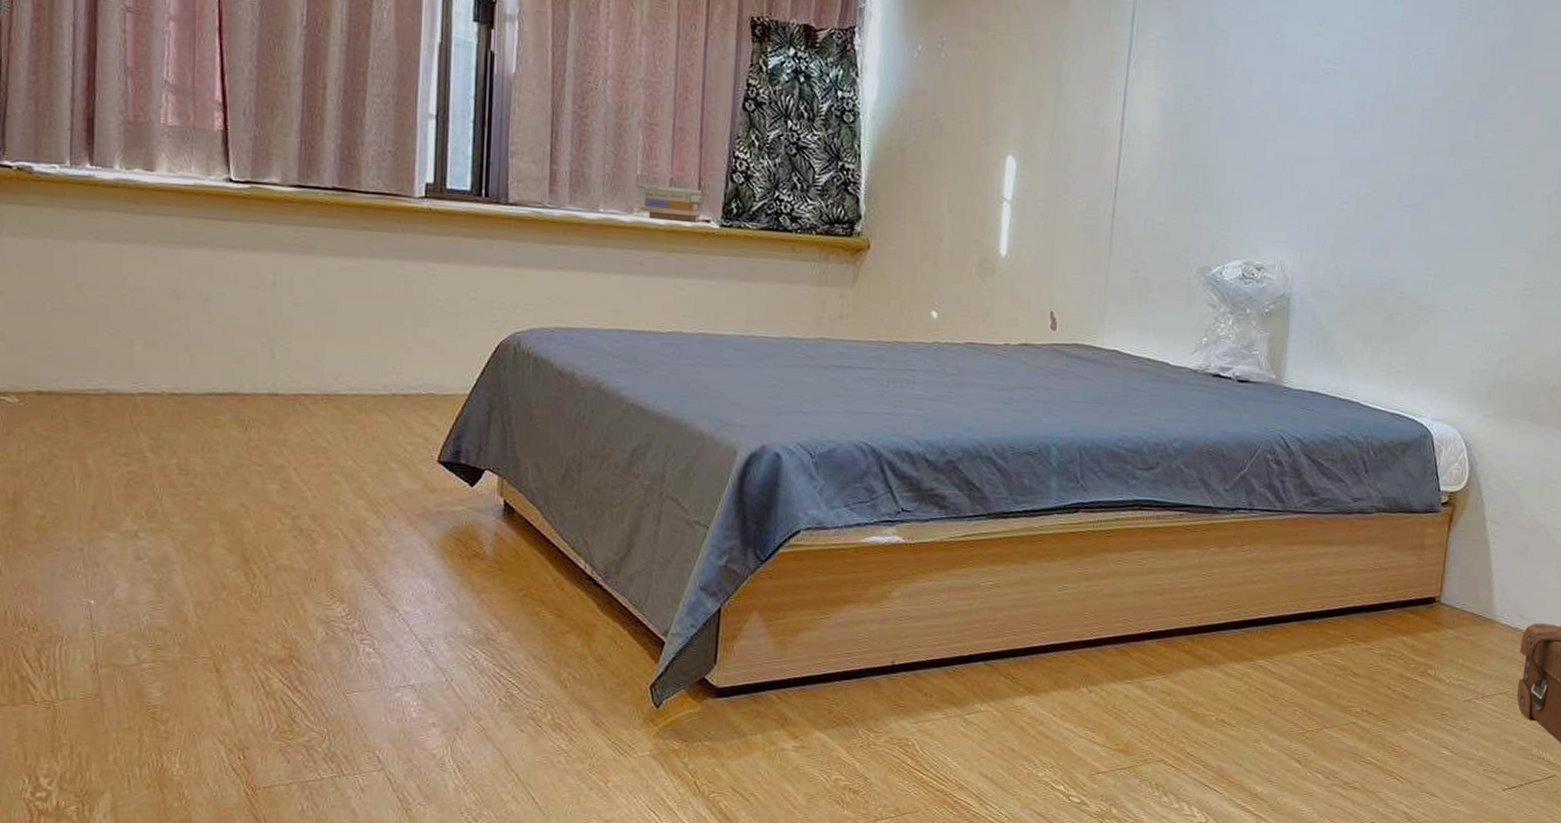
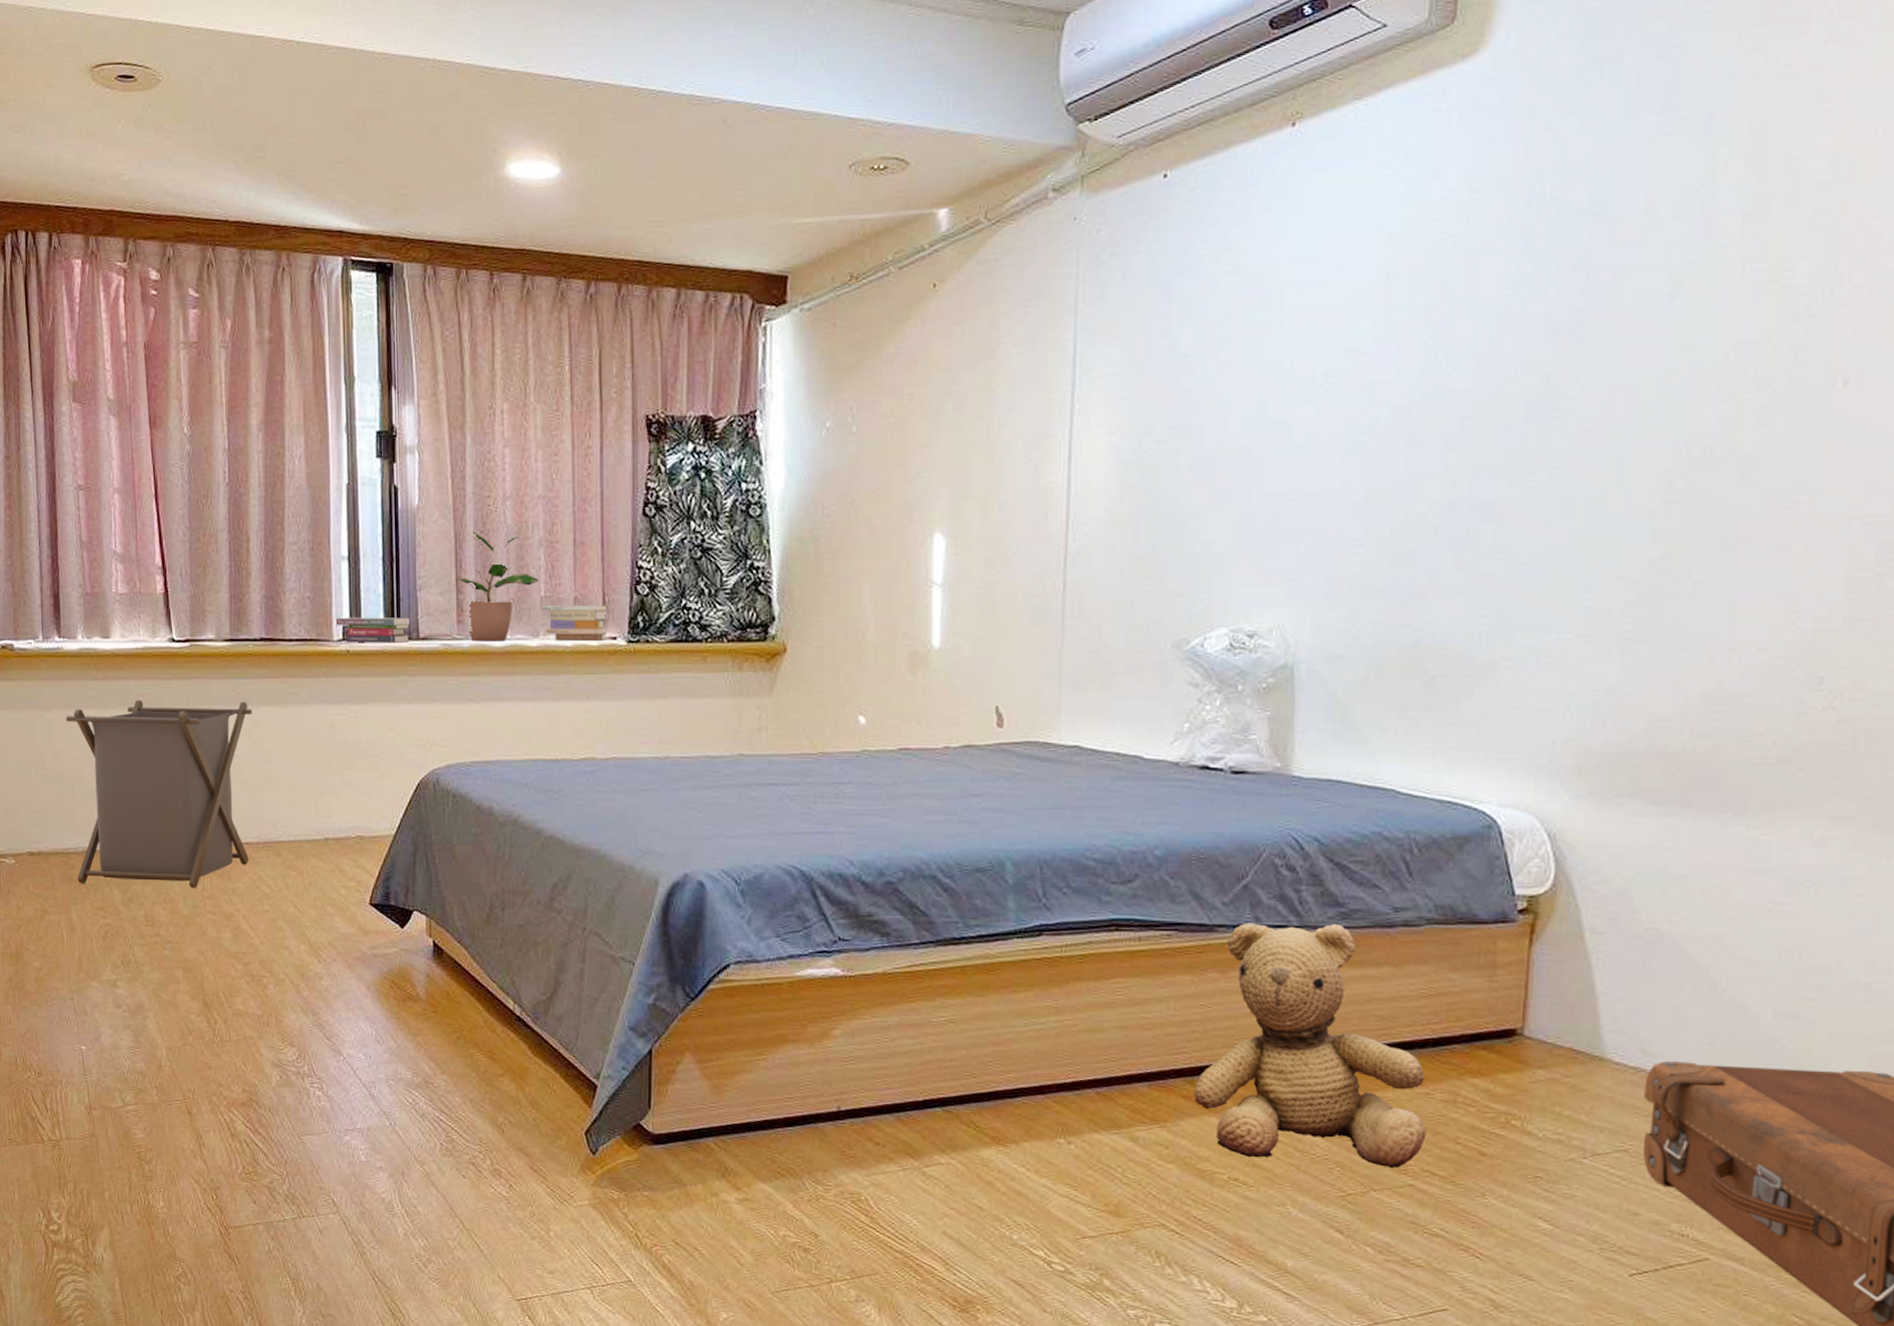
laundry basket: none [94,238,319,438] -> present [66,699,253,888]
books: none [419,175,499,207] -> present [337,617,410,644]
potted plant: none [549,105,635,214] -> present [455,531,538,642]
teddy bear: none [1193,506,1368,710] -> present [1194,922,1427,1169]

